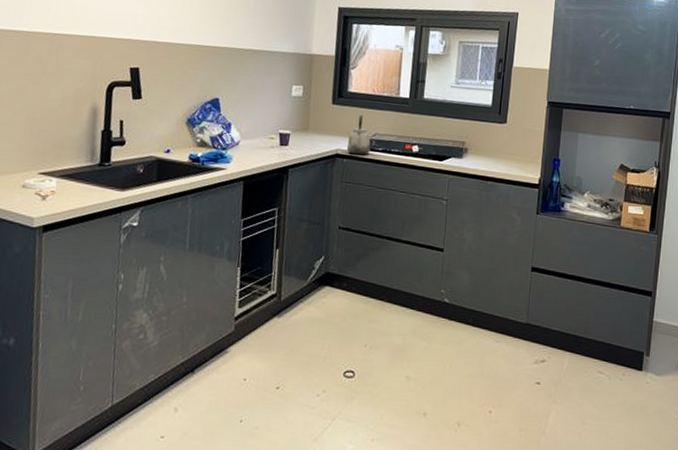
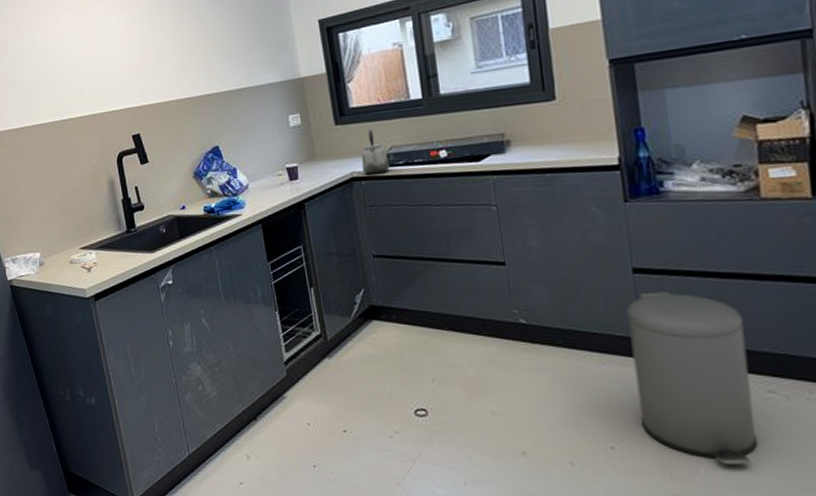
pedal bin: none [514,287,594,428] -> present [626,291,758,465]

